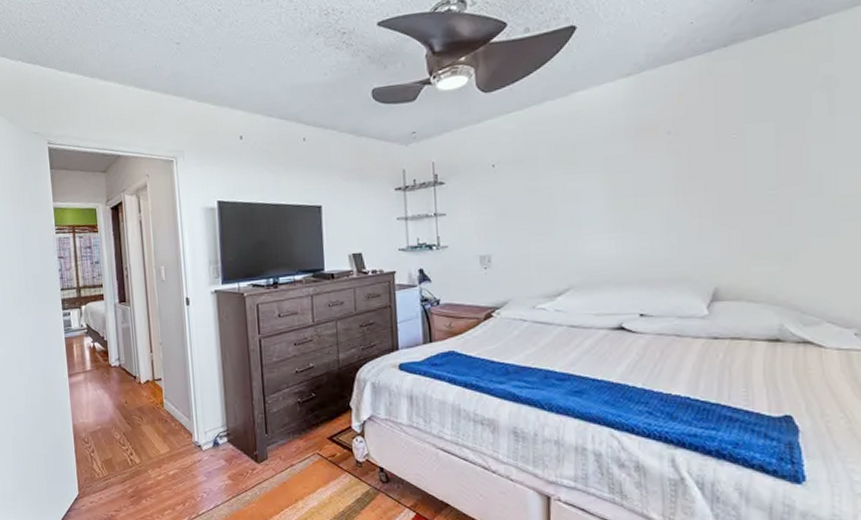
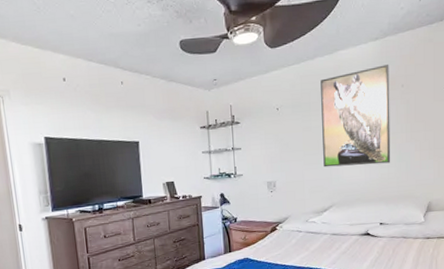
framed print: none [551,105,654,239] -> present [320,63,391,168]

